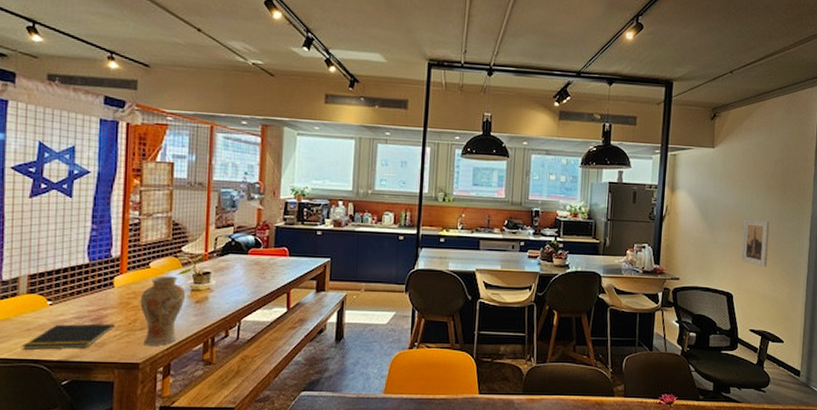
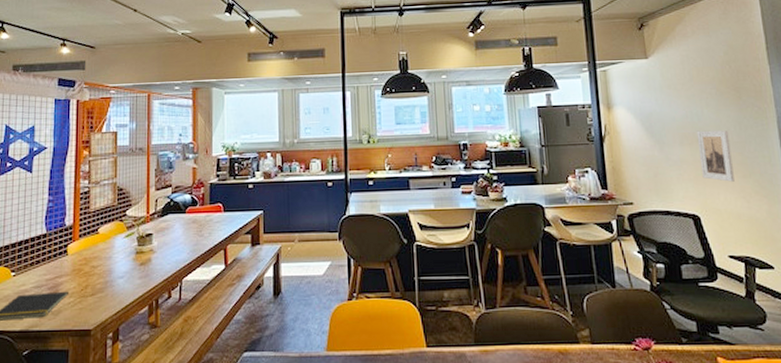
vase: present [140,276,186,347] -> none [91,240,131,312]

